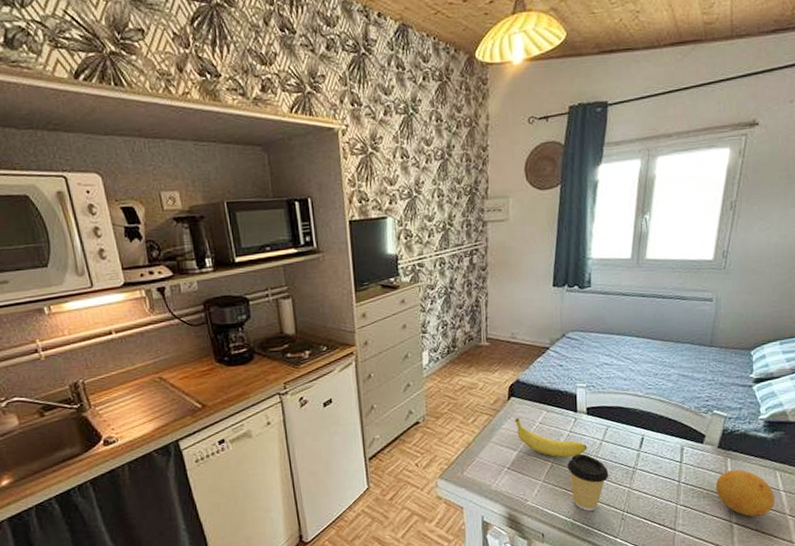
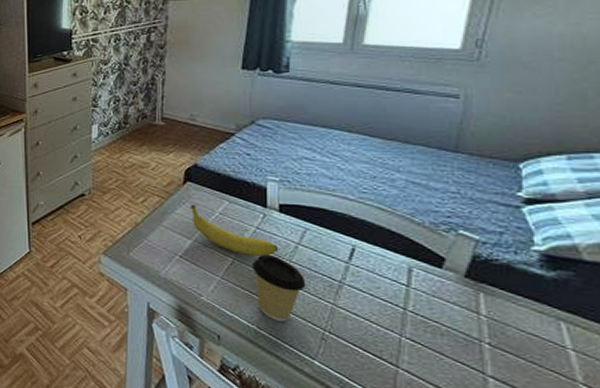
fruit: present [715,469,775,517] -> none [460,307,558,376]

